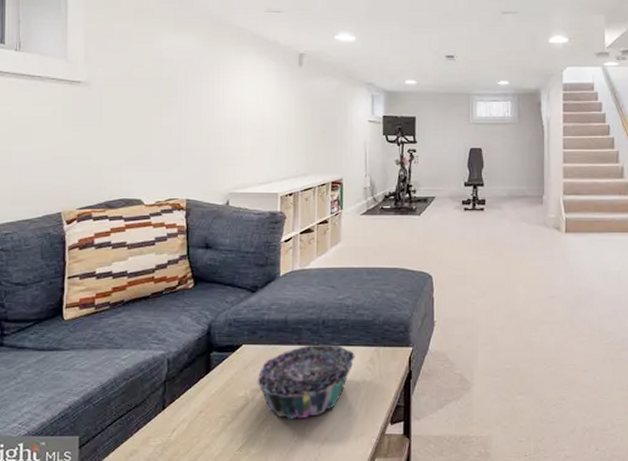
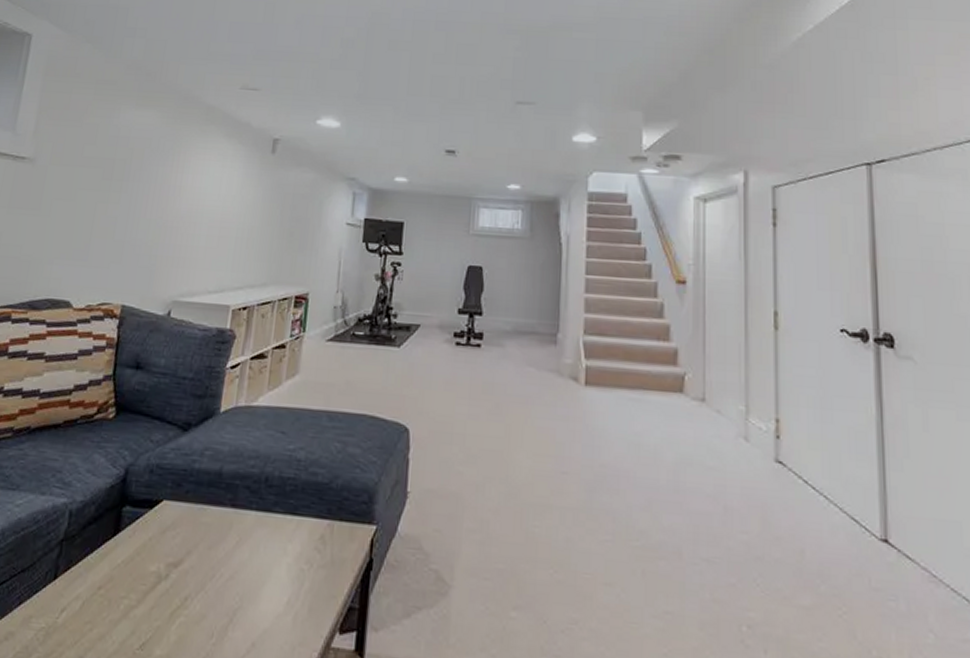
decorative bowl: present [257,343,355,419] -> none [174,508,302,613]

